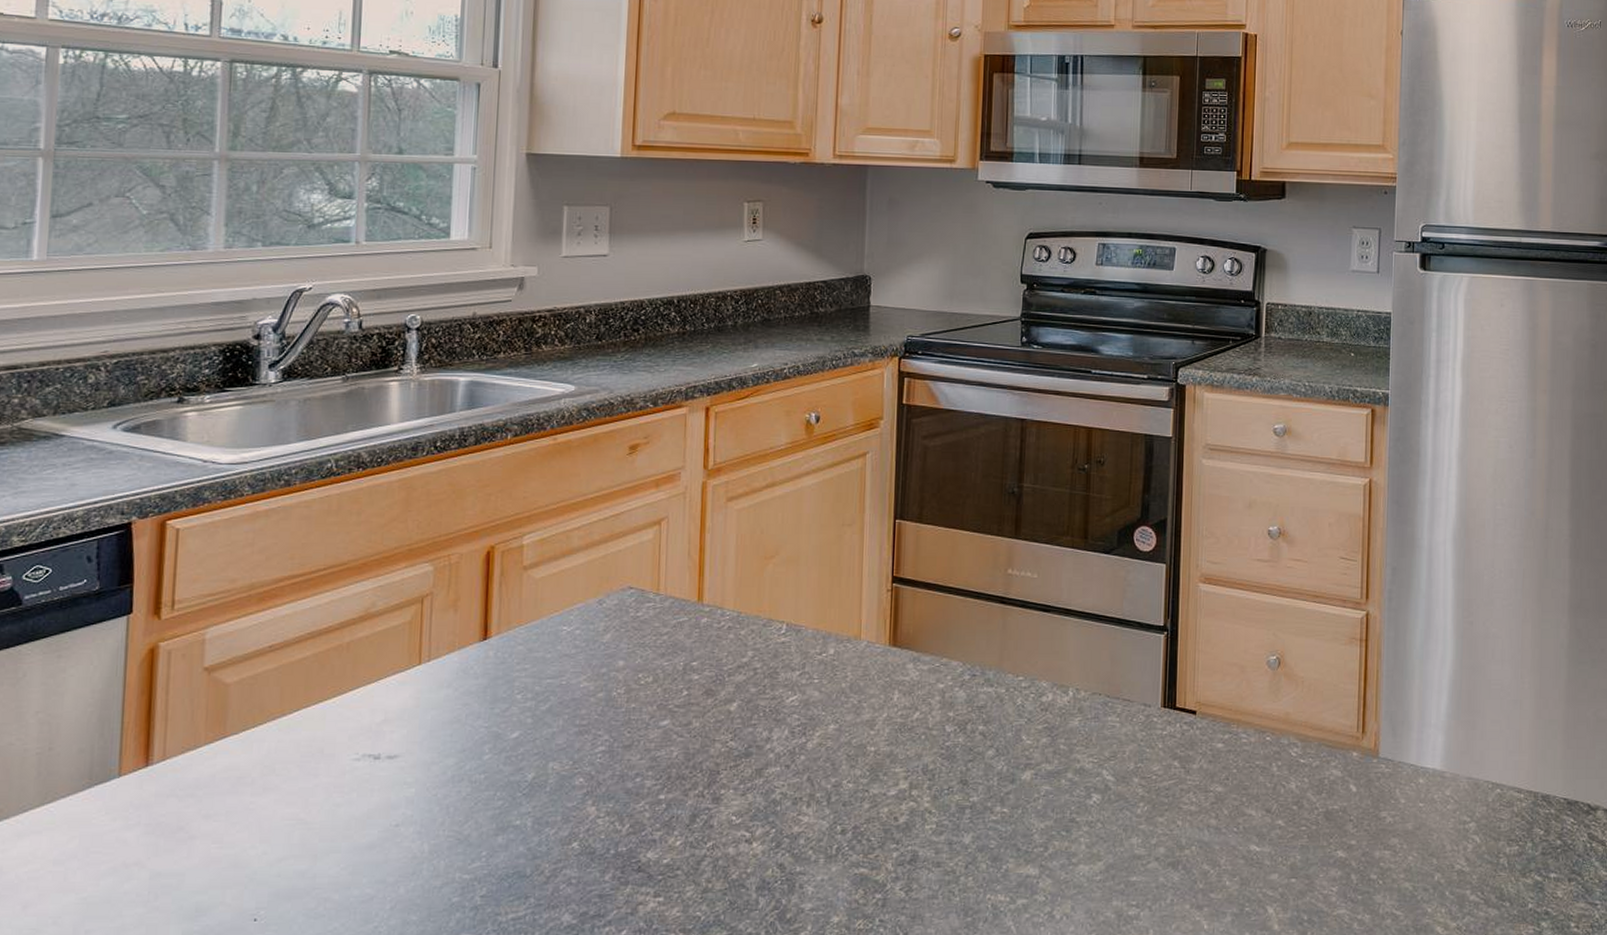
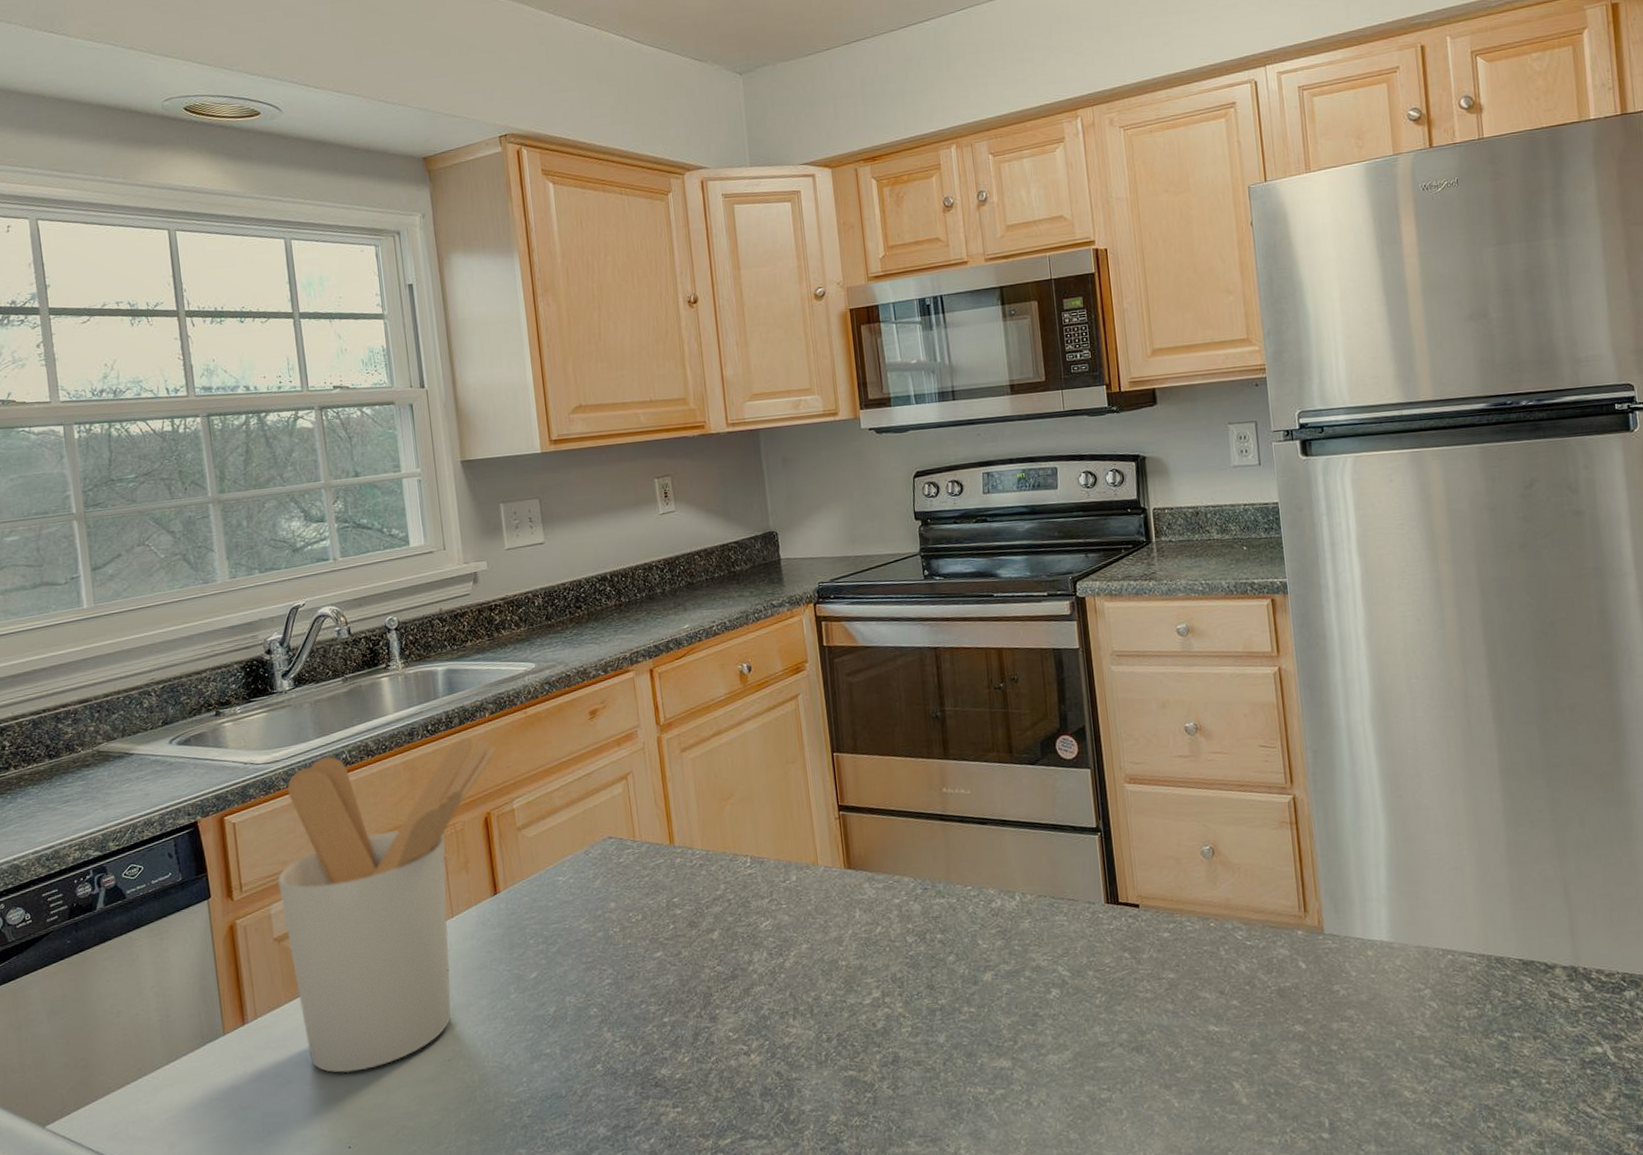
utensil holder: none [220,459,515,831] -> present [278,737,497,1073]

